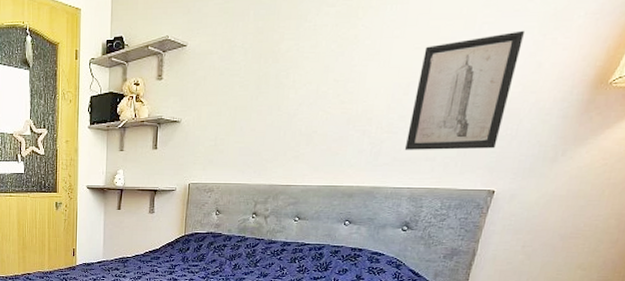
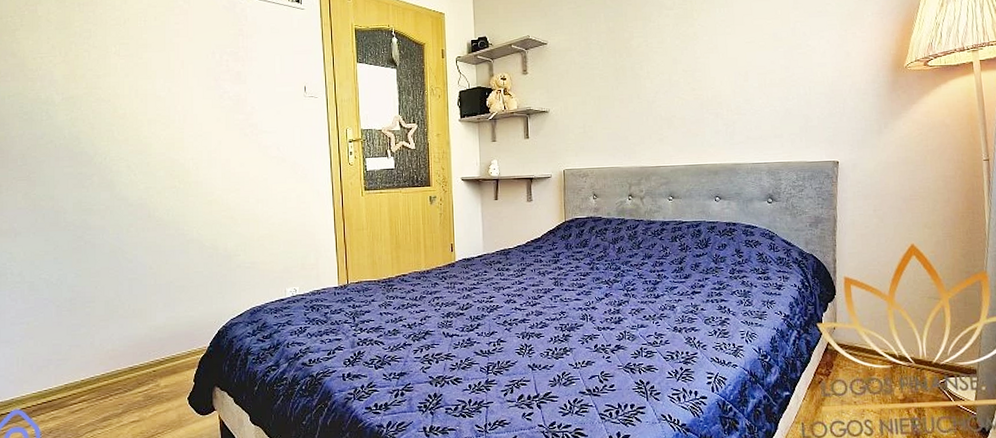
wall art: present [404,30,526,150] -> none [754,27,830,129]

